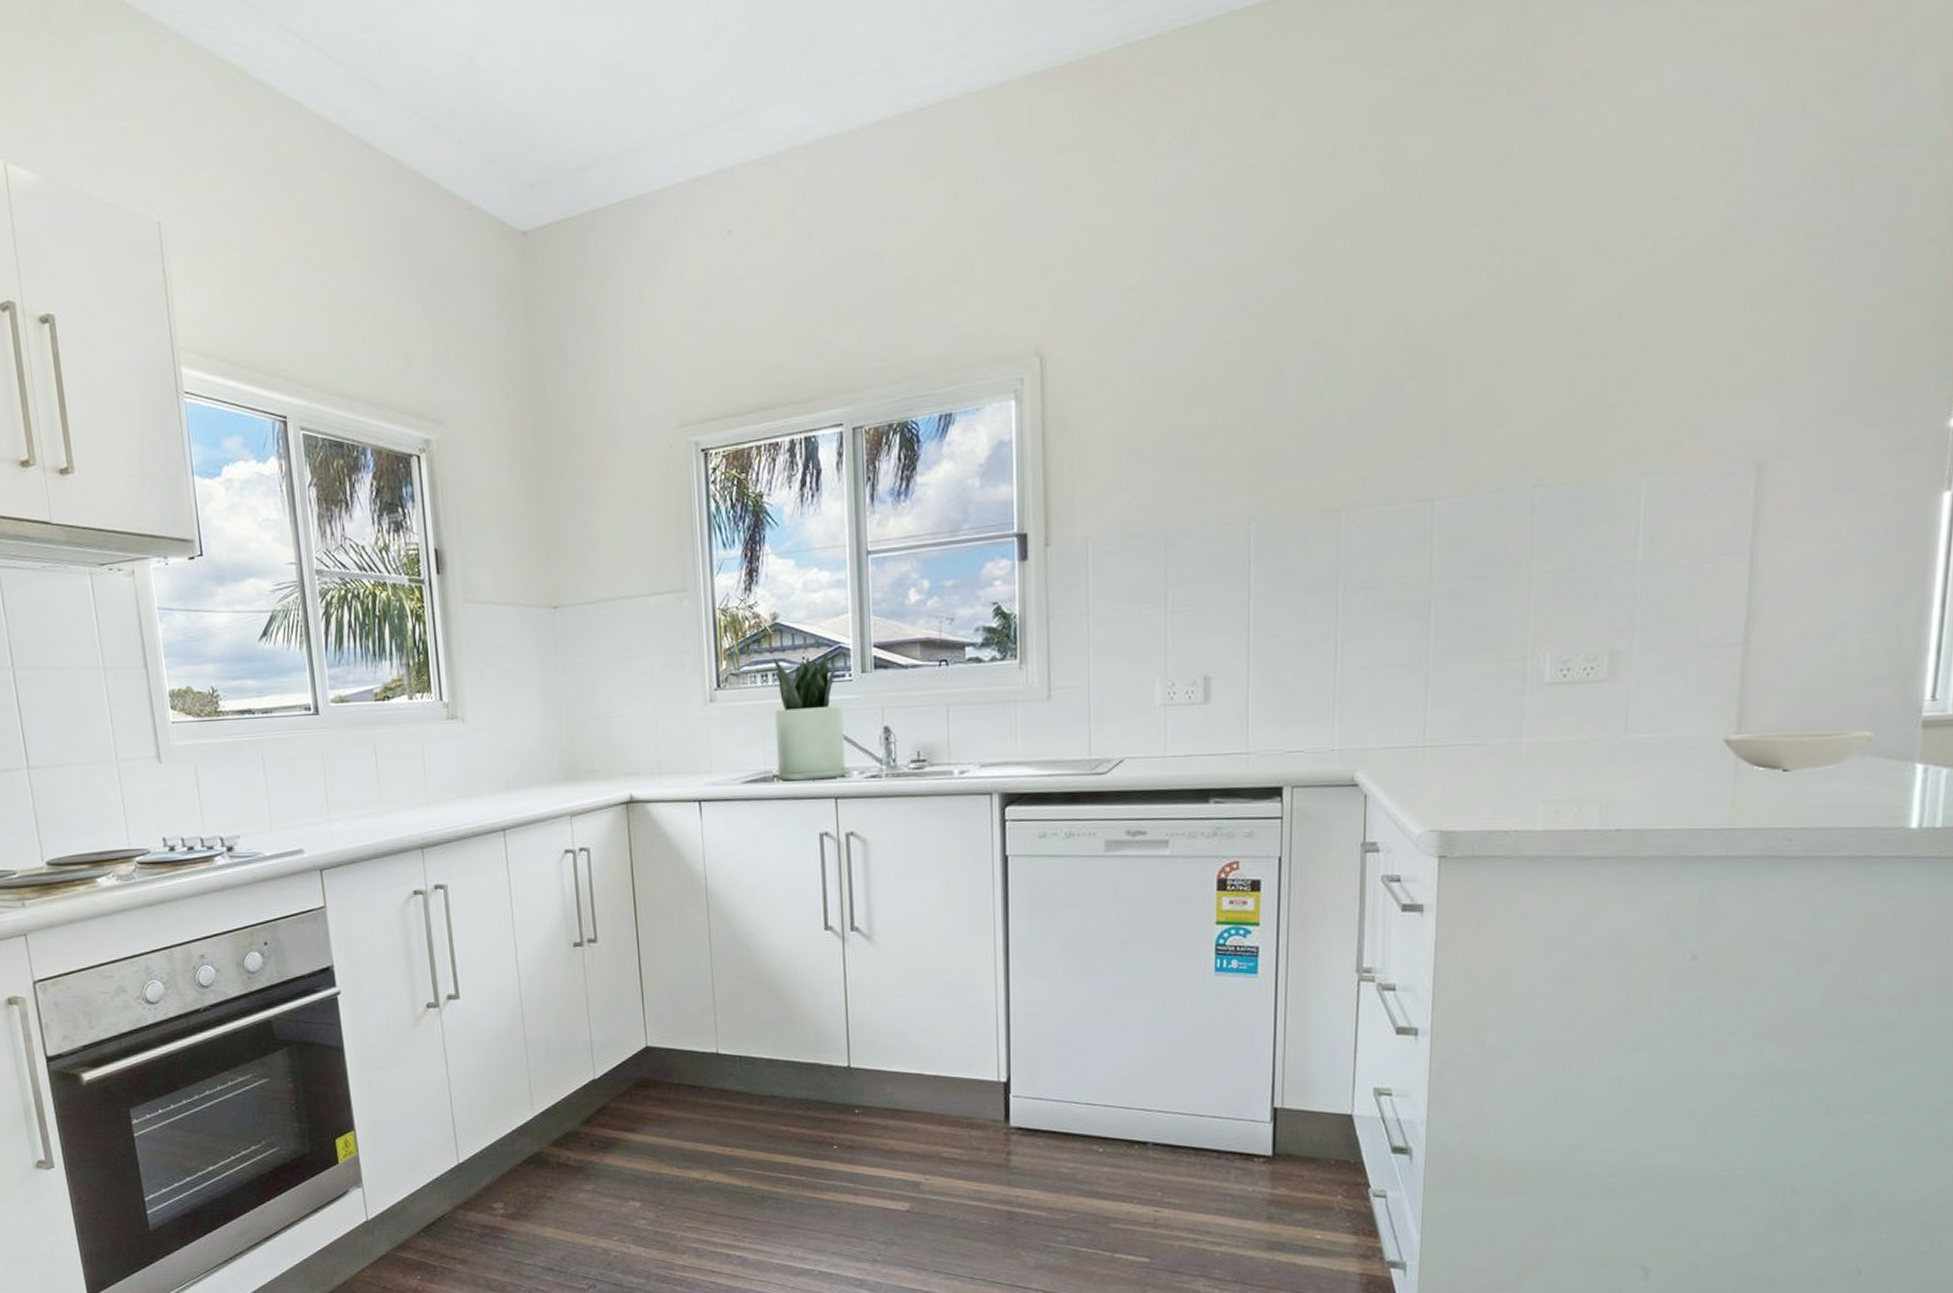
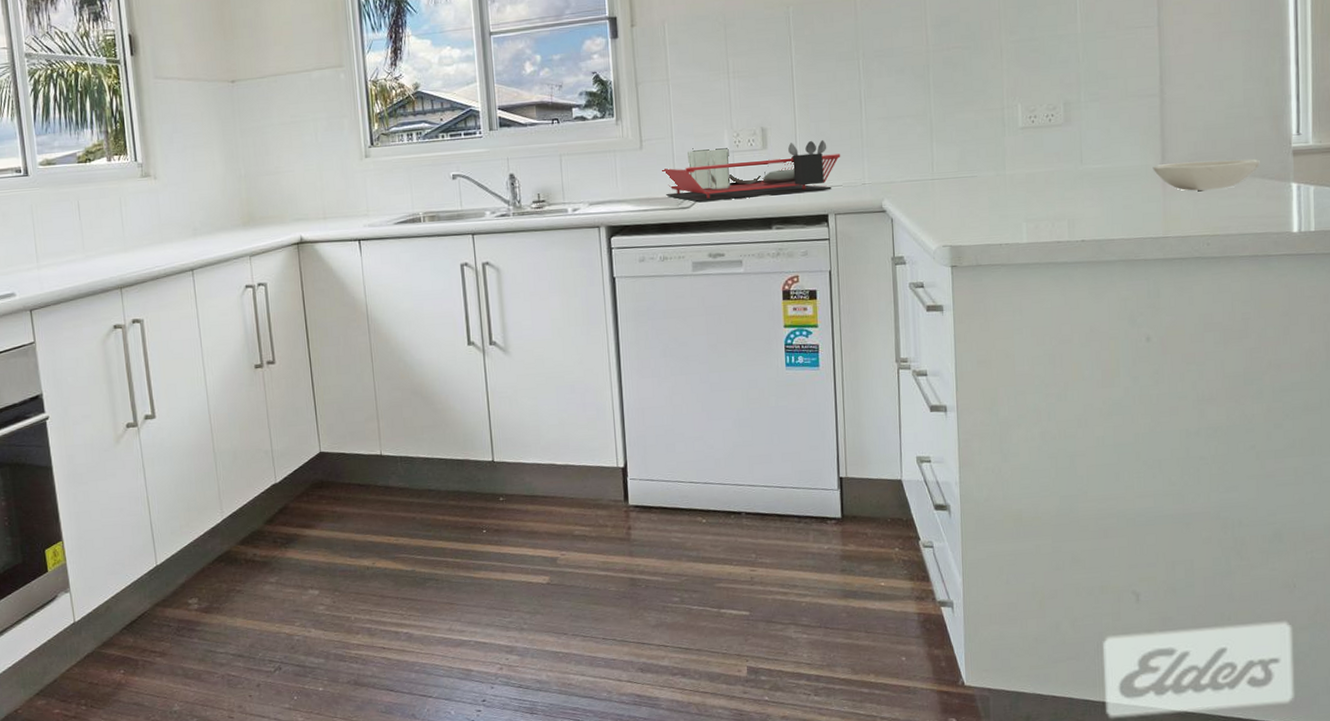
planter: present [770,651,853,782] -> none [416,114,486,222]
dish rack: none [1074,692,1305,768] -> present [662,139,841,203]

